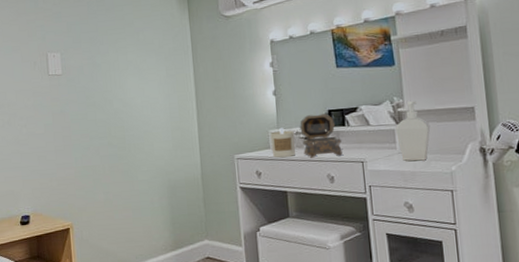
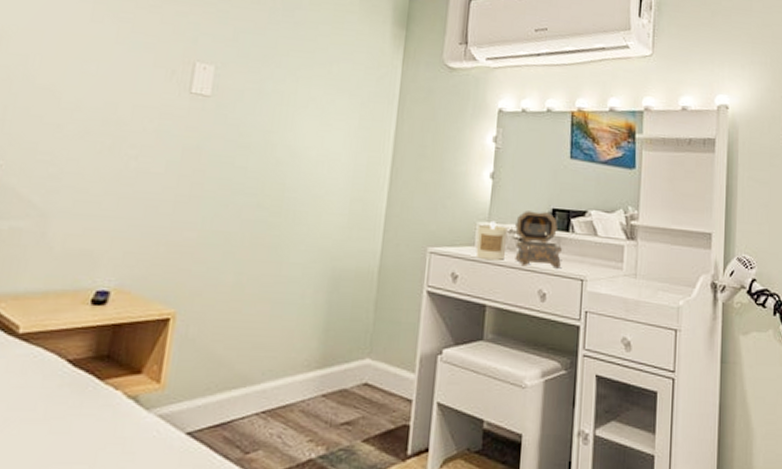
soap bottle: present [396,101,431,161] -> none [625,214,664,289]

